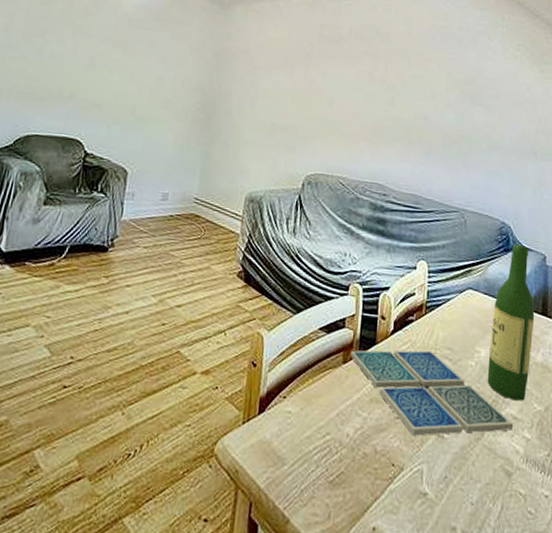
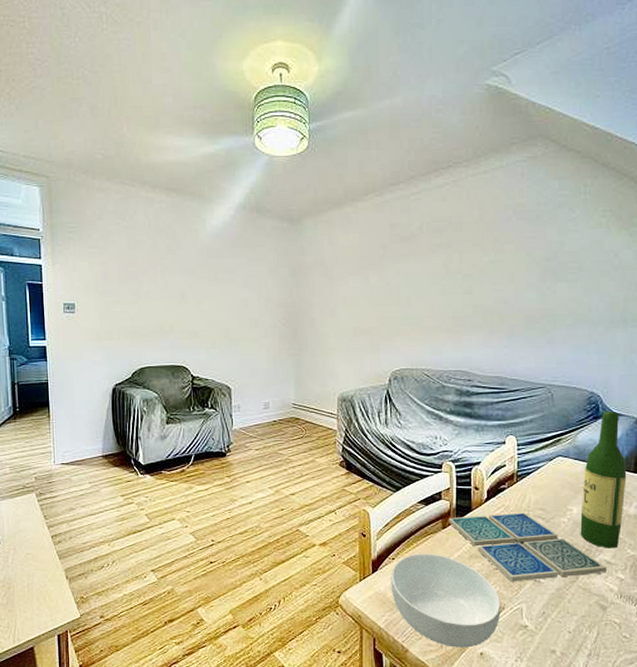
cereal bowl: none [277,392,400,520] -> present [391,554,501,648]

